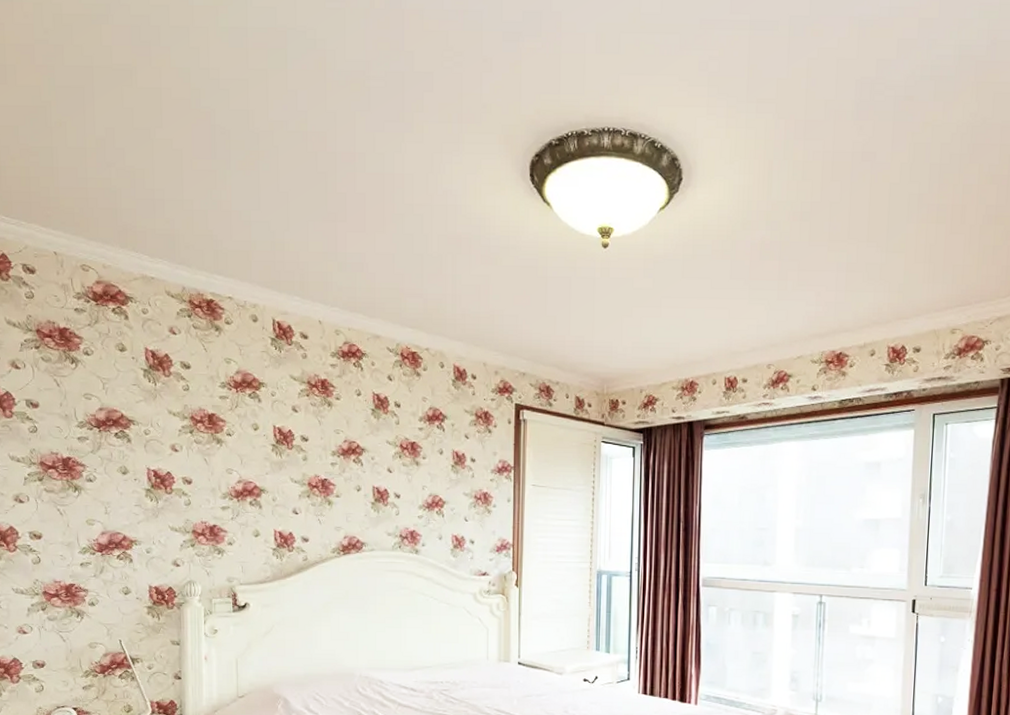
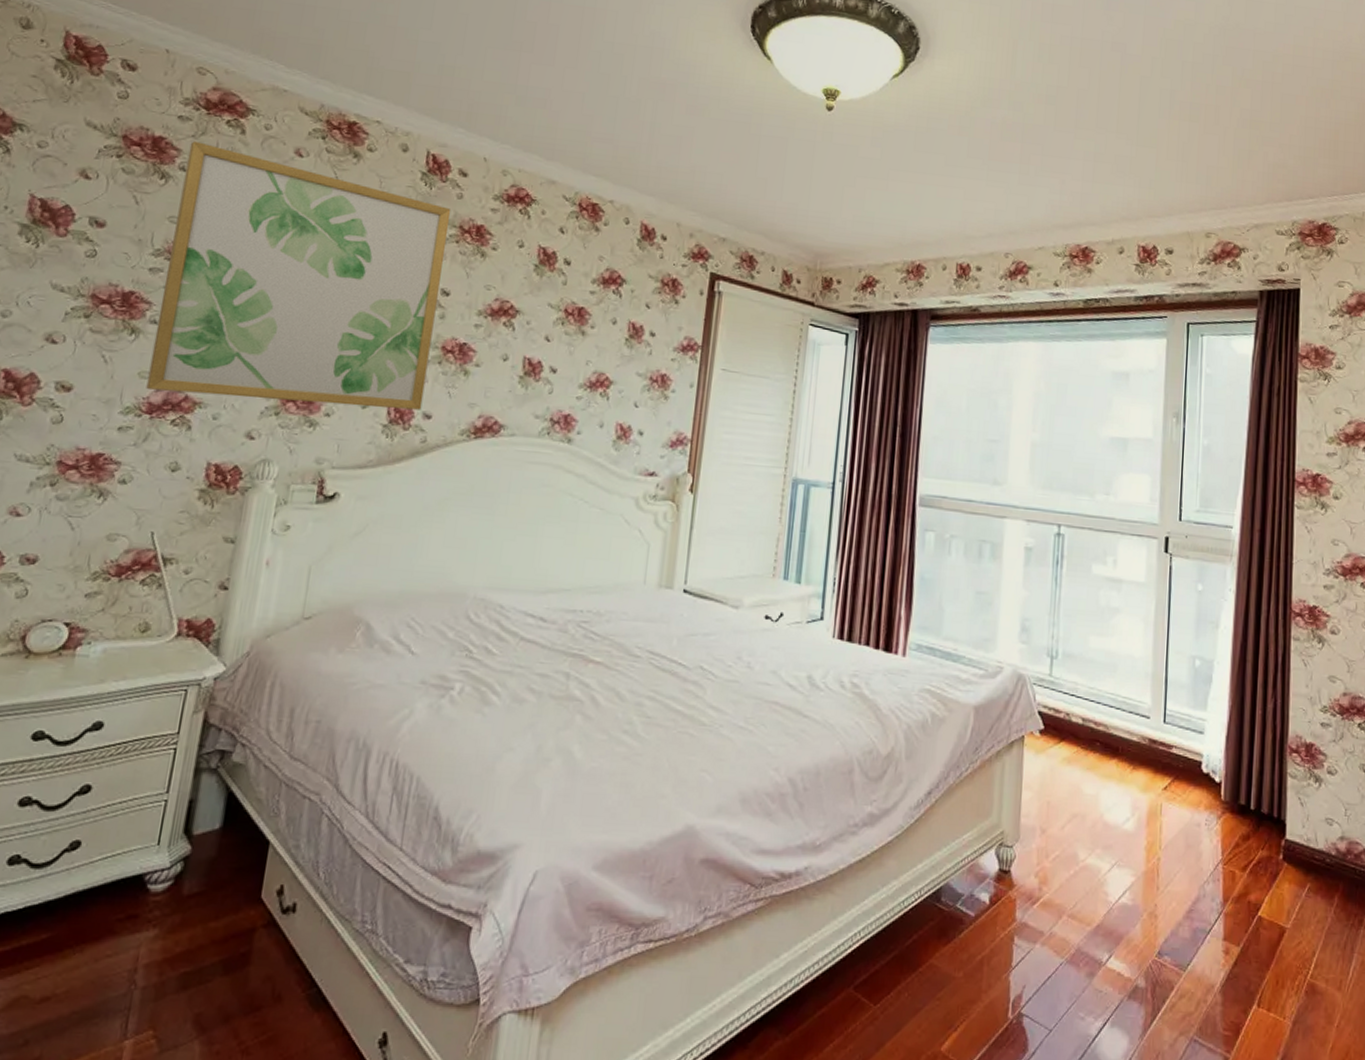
wall art: none [88,329,300,536] -> present [146,141,451,410]

